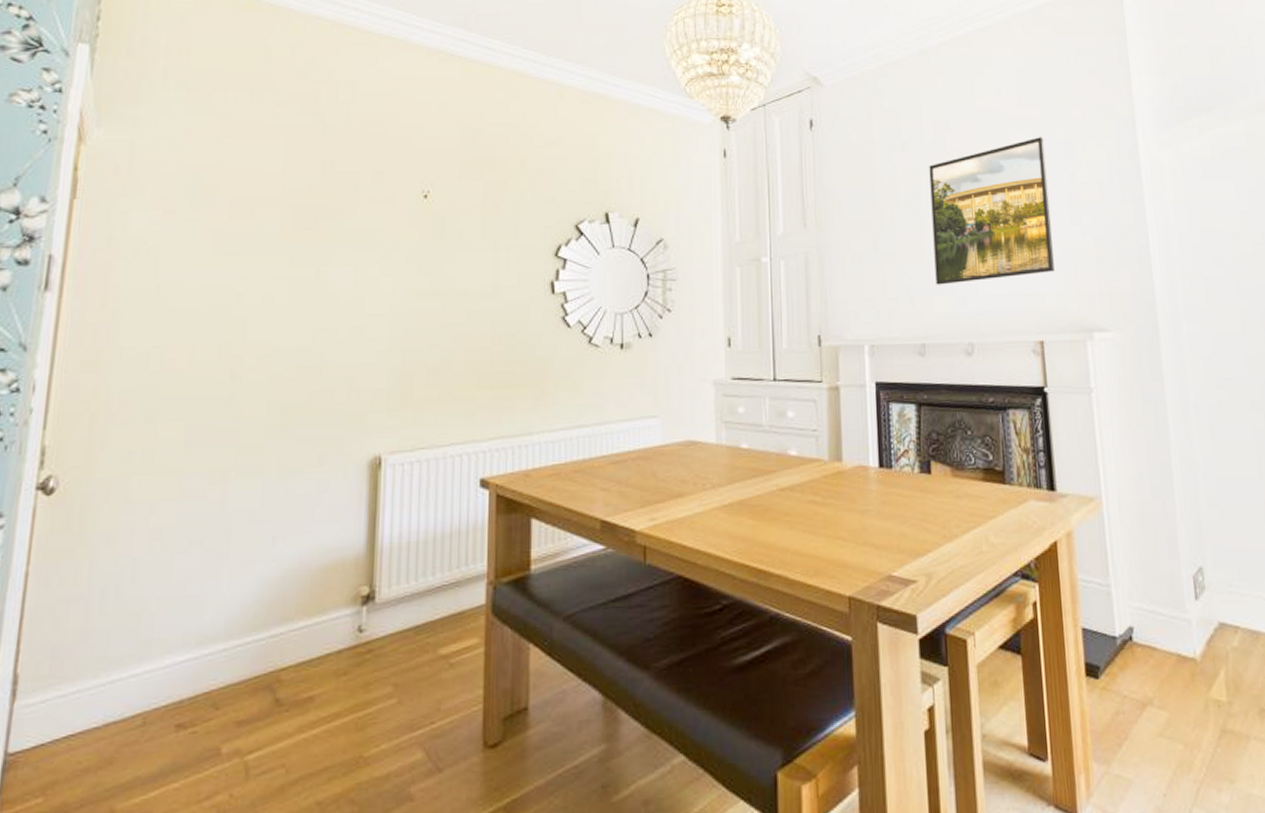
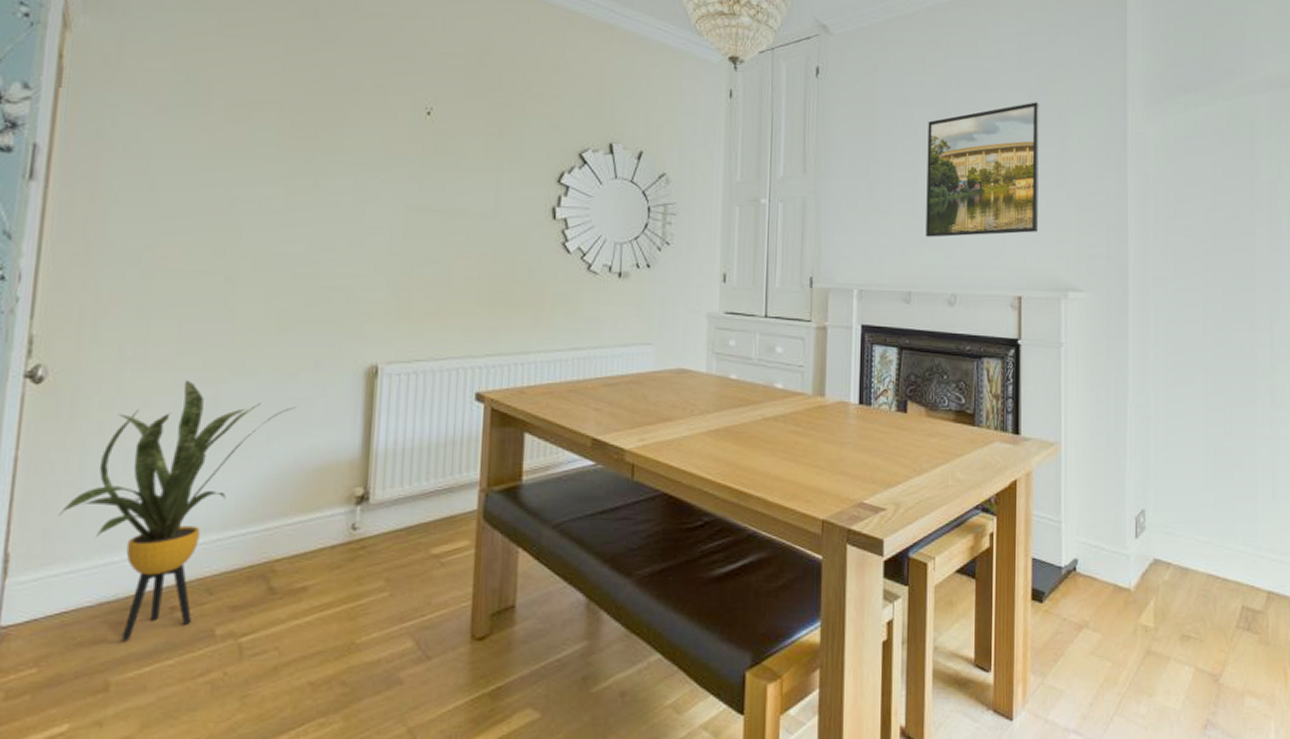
house plant: none [67,483,300,765] -> present [59,380,295,642]

